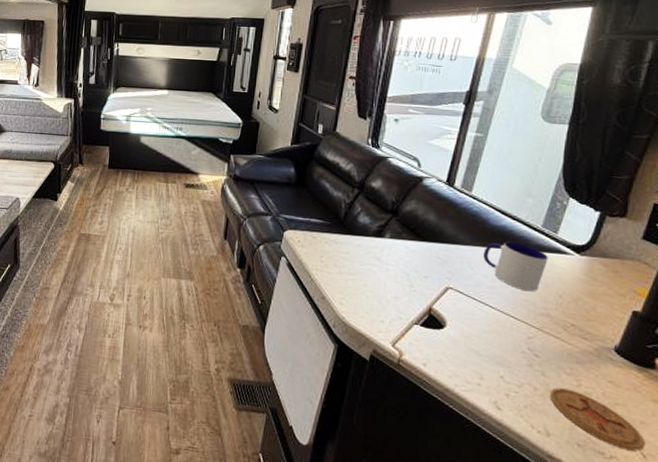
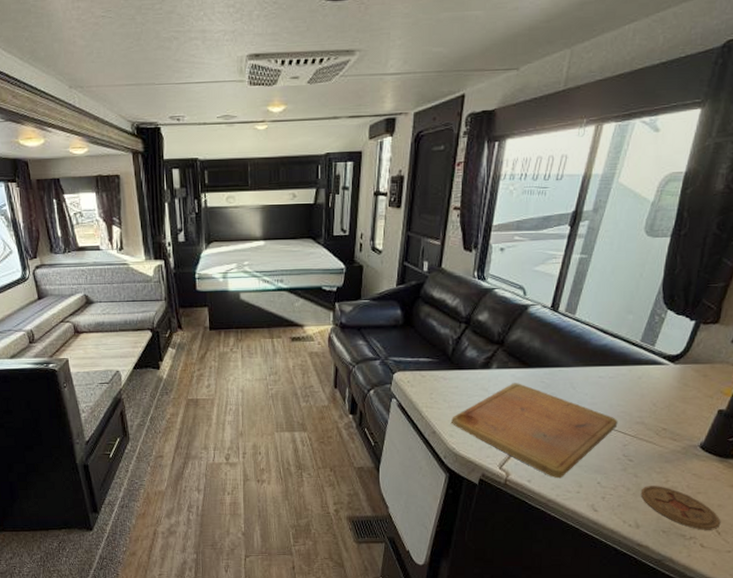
cutting board: none [342,255,521,366] -> present [451,383,618,479]
mug: present [483,242,548,292] -> none [585,359,645,404]

